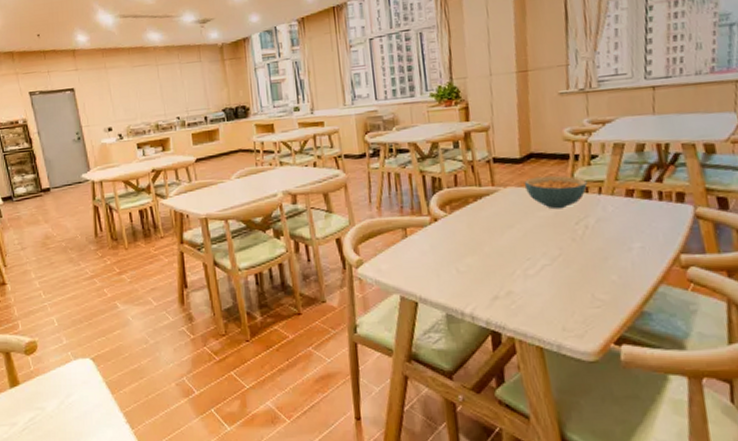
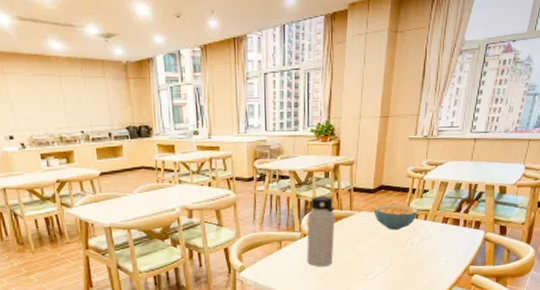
water bottle: none [437,170,477,260] -> present [307,195,335,267]

